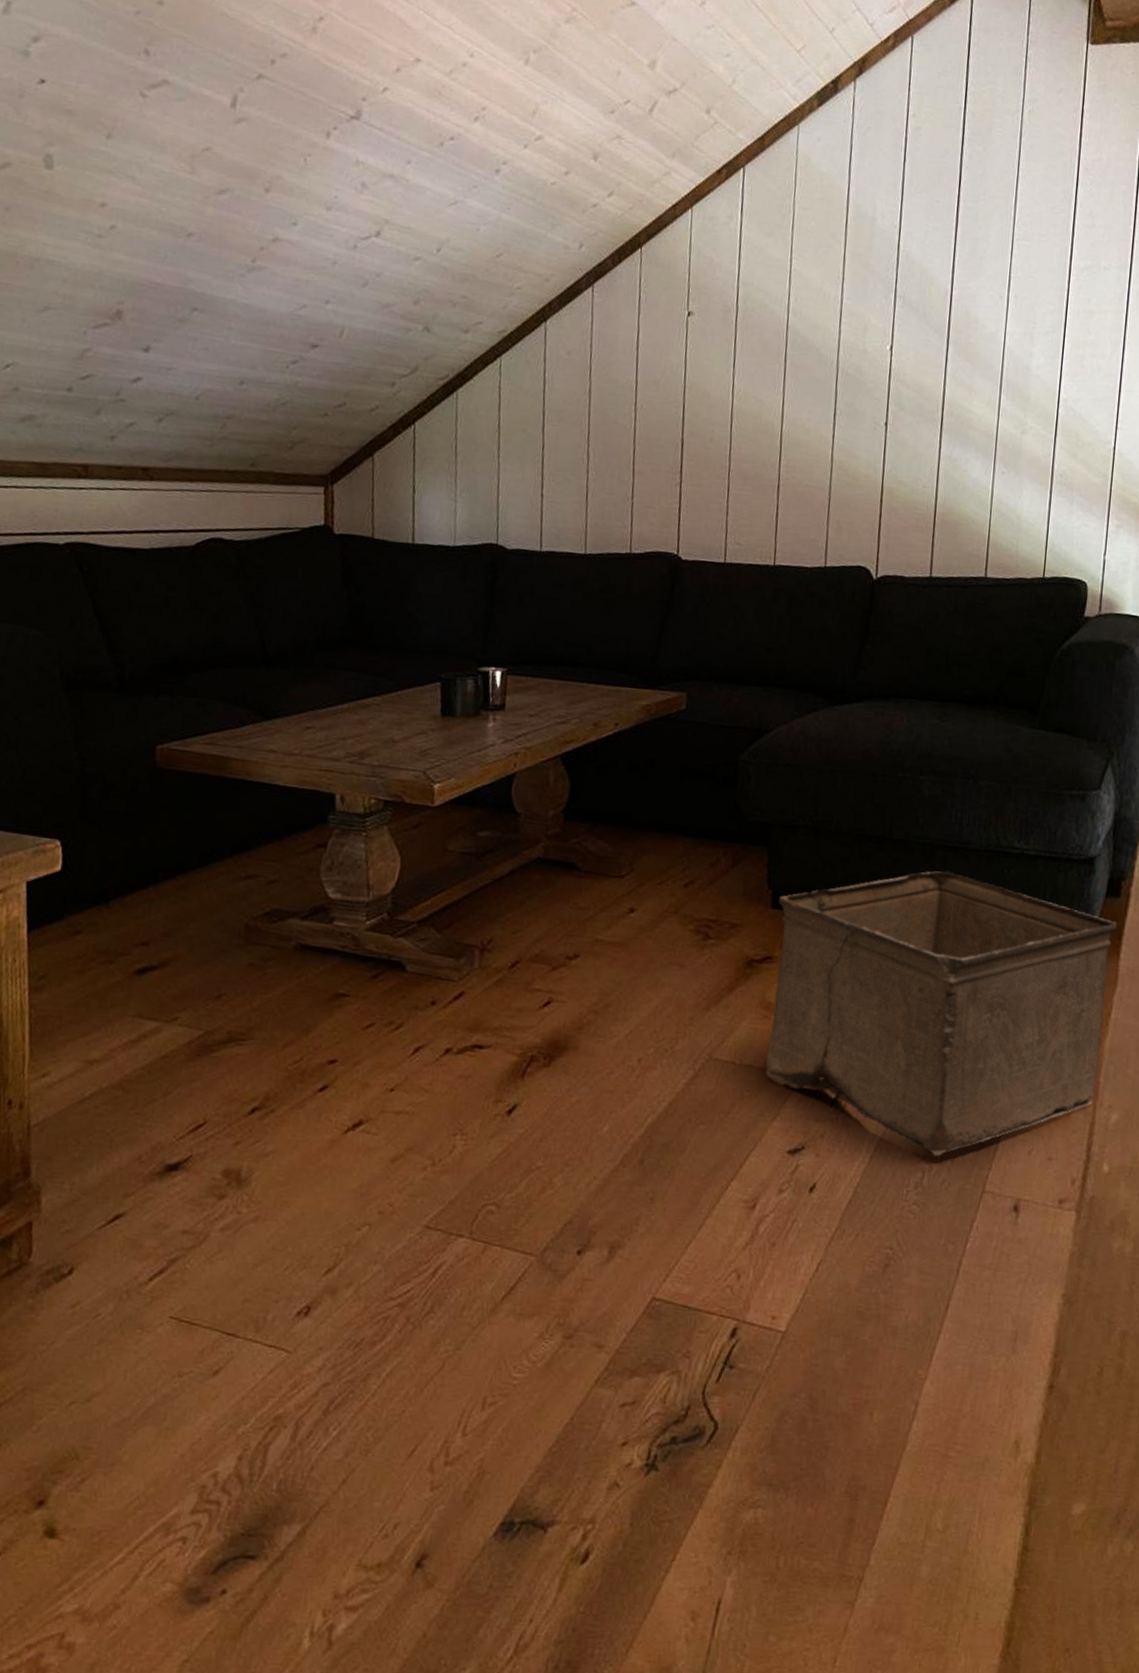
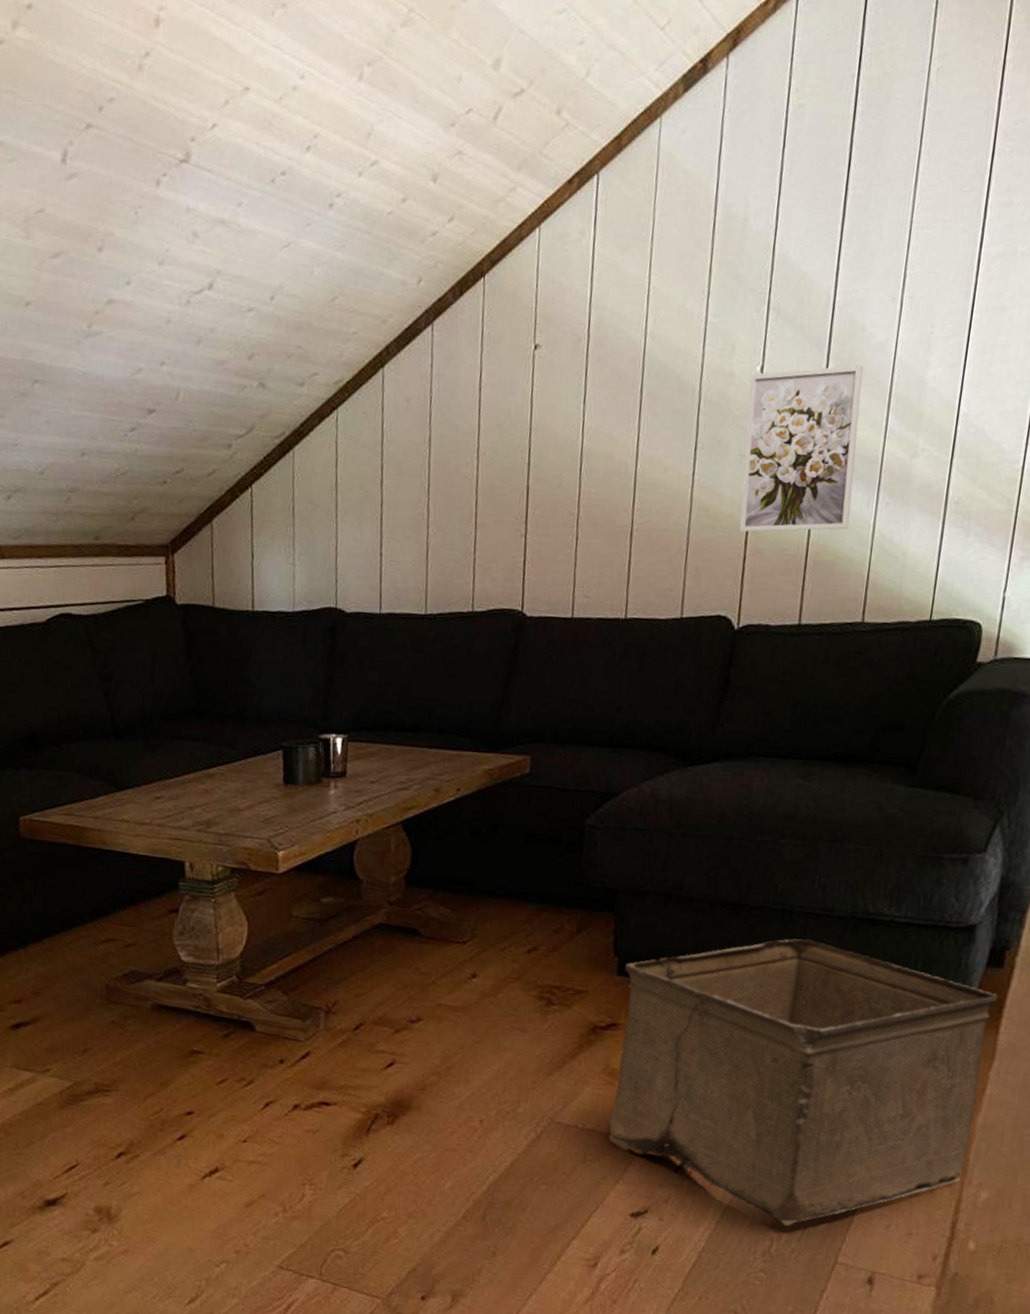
wall art: none [875,350,978,494] -> present [739,365,863,533]

